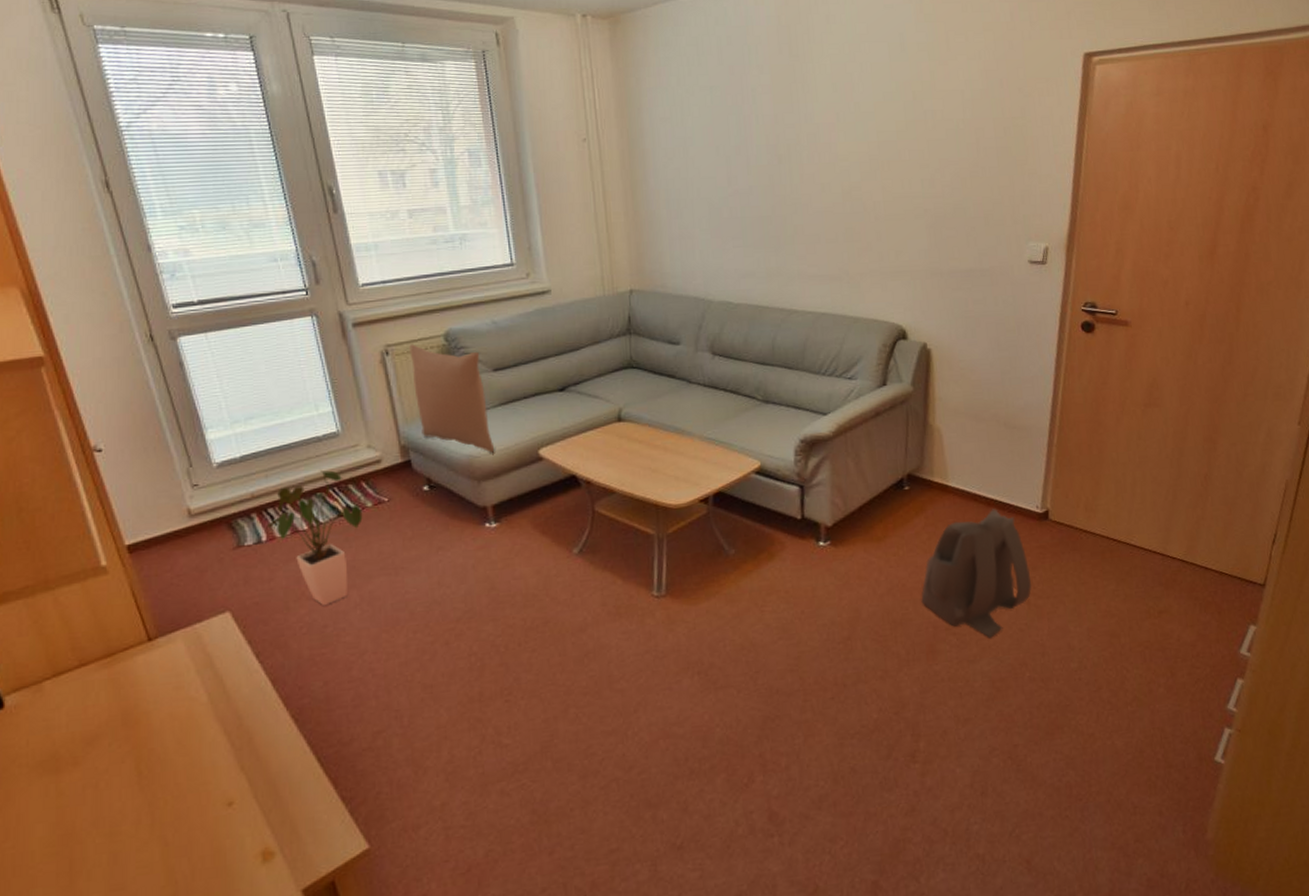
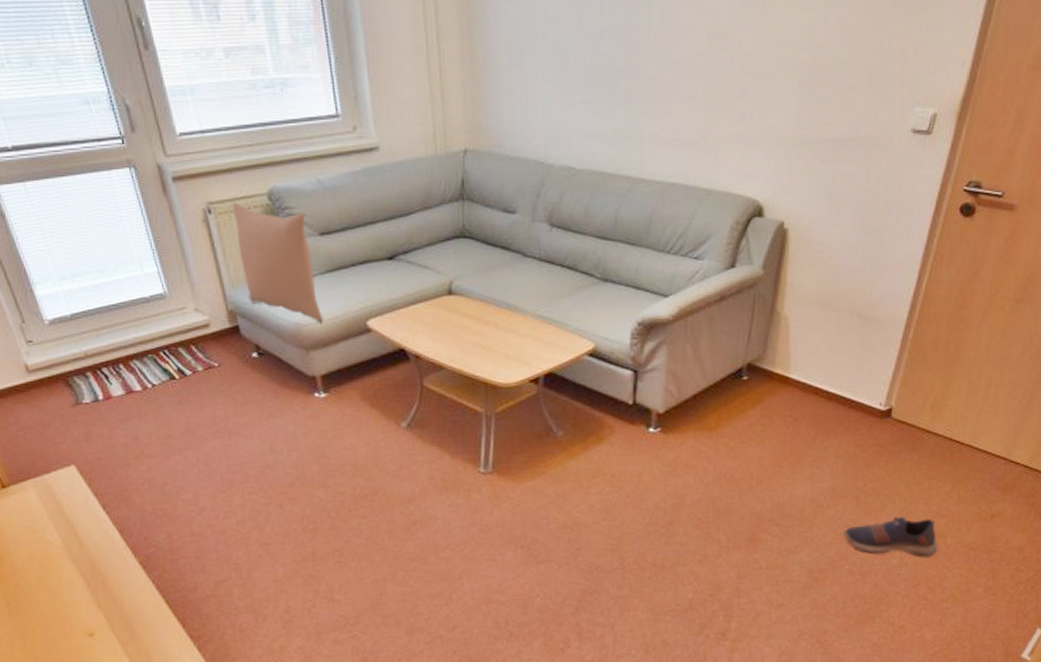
house plant: present [266,469,363,607] -> none [102,331,195,465]
backpack: present [921,508,1032,638] -> none [748,404,864,531]
shoe: none [1020,617,1114,659] -> present [844,516,938,557]

